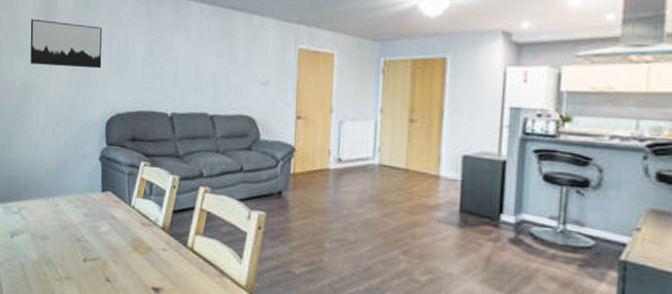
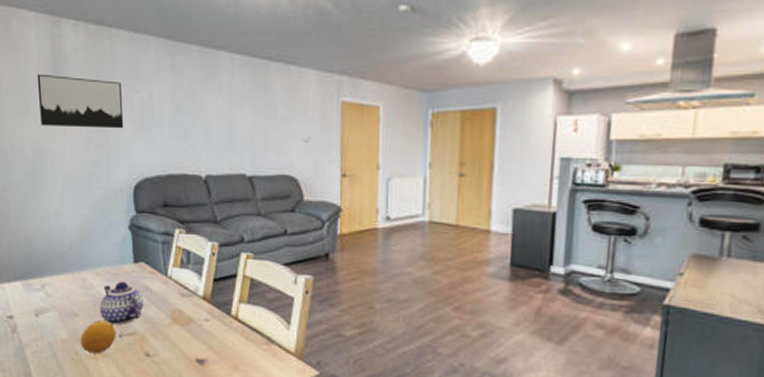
fruit: none [48,245,81,277] -> present [80,321,116,354]
teapot: none [68,208,108,250] -> present [99,281,144,325]

